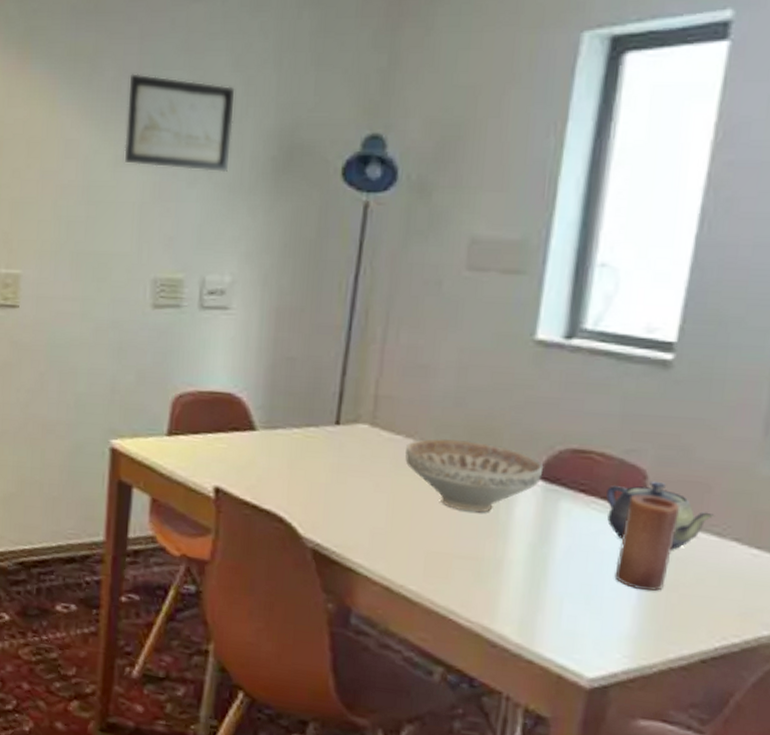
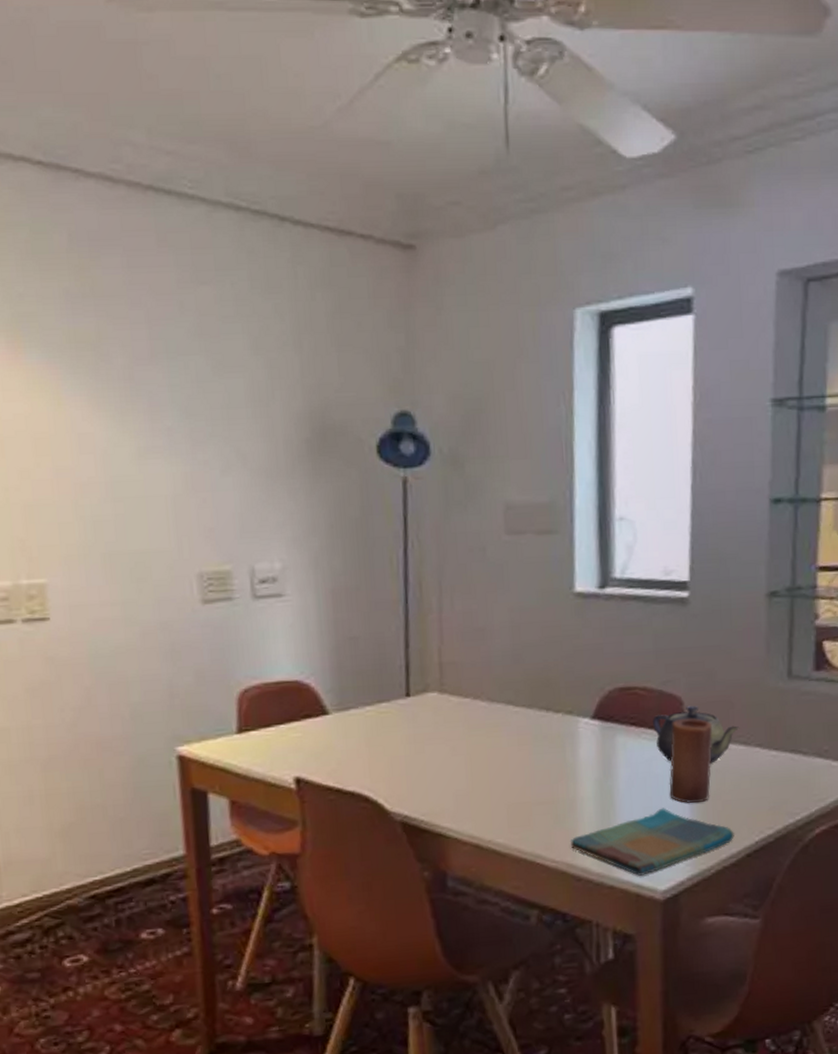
wall art: present [124,74,235,173] -> none [142,360,262,458]
decorative bowl: present [405,438,544,513] -> none [475,693,598,761]
dish towel: none [489,588,689,657] -> present [570,807,734,876]

